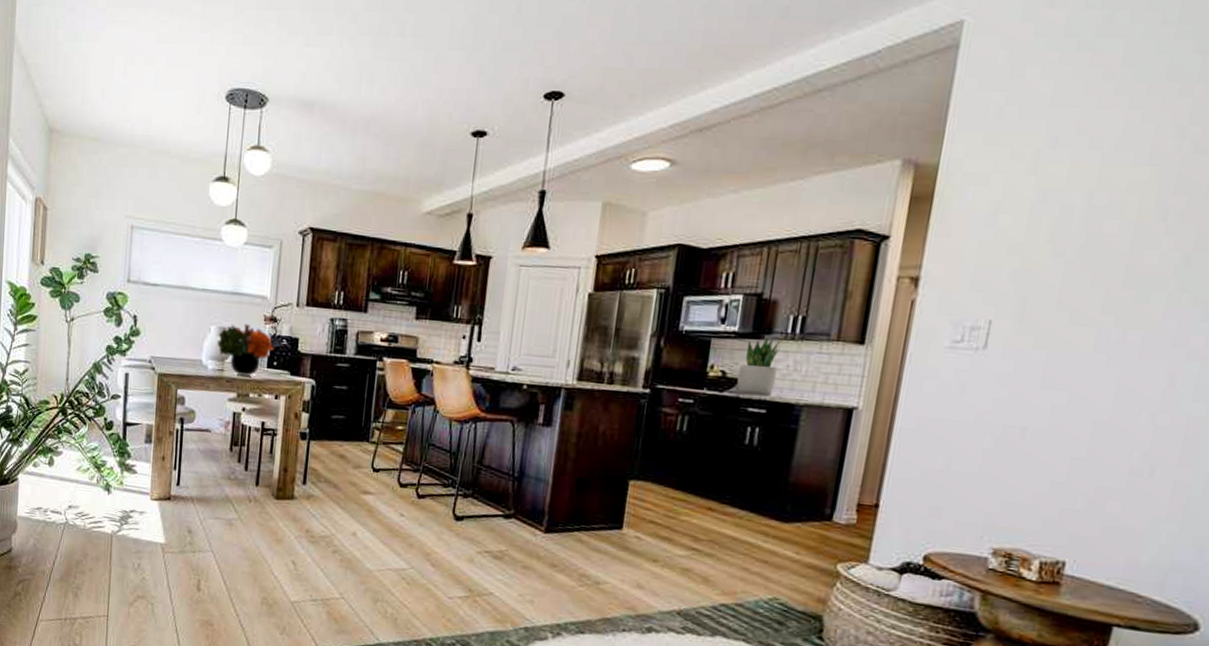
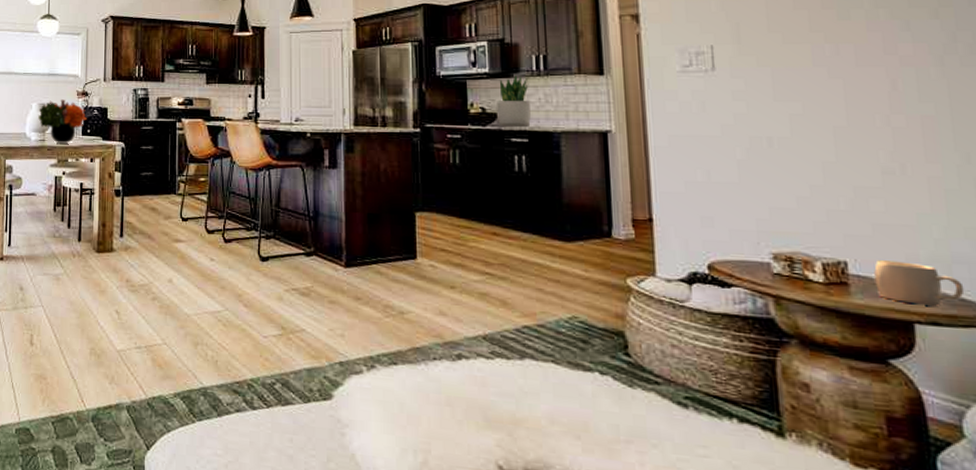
mug: none [1086,562,1174,611] -> present [874,260,965,306]

